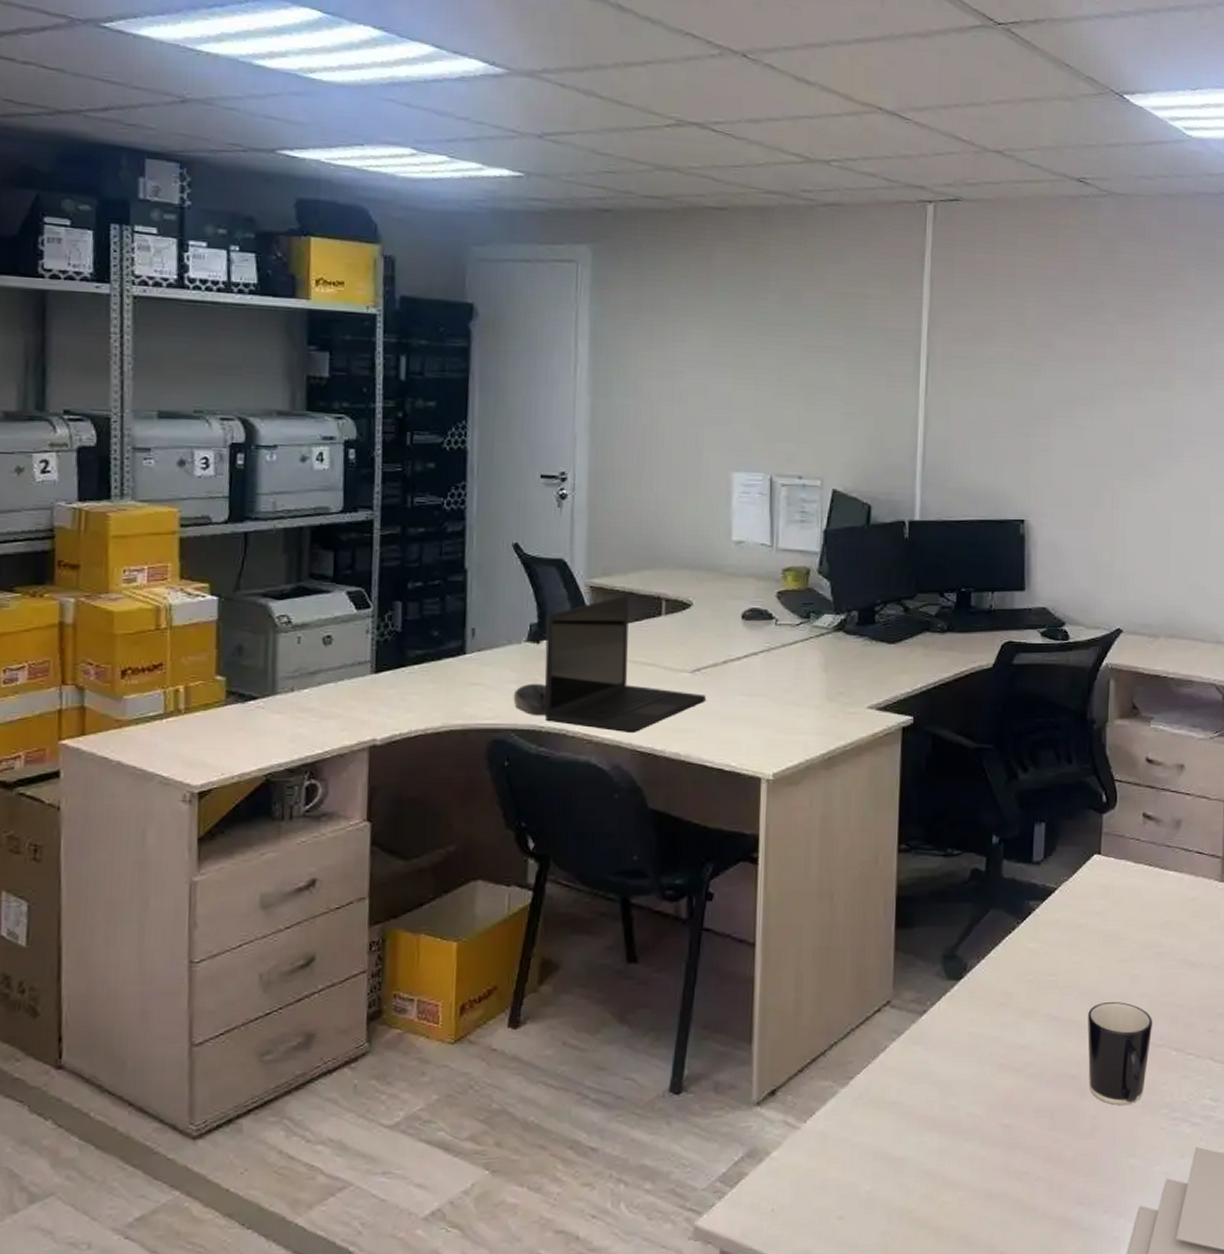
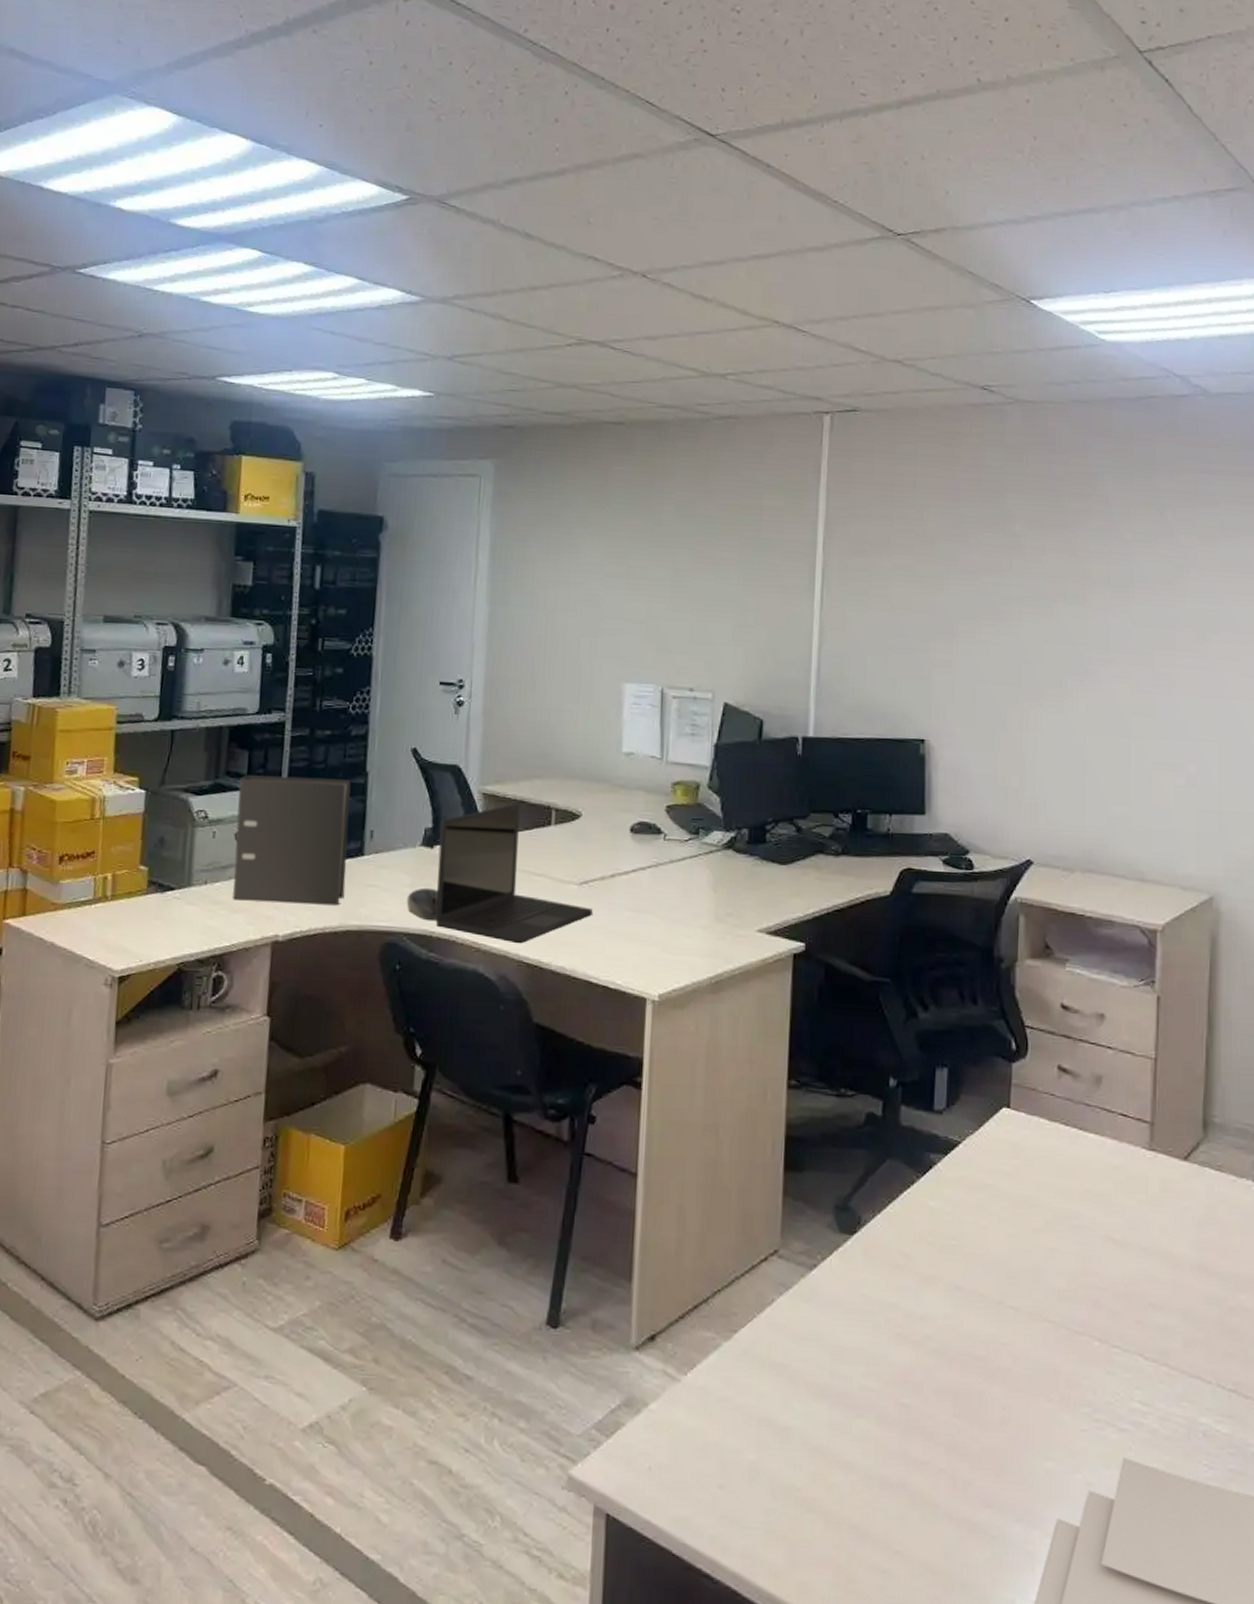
binder: none [323,576,449,706] -> present [233,775,351,906]
mug: present [1087,1002,1152,1105] -> none [996,1276,1071,1397]

